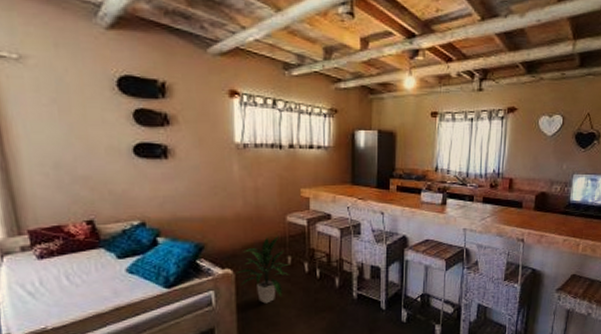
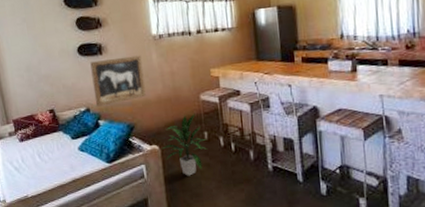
wall art: none [150,164,221,221] -> present [90,55,146,107]

